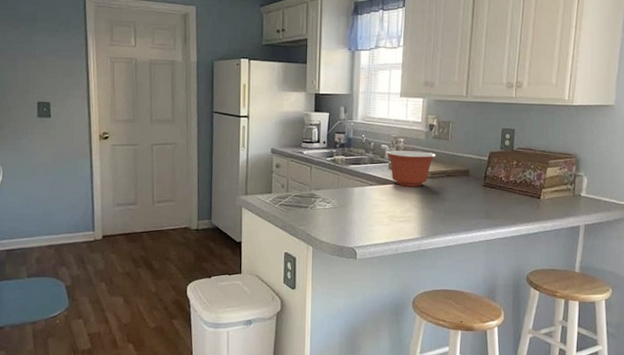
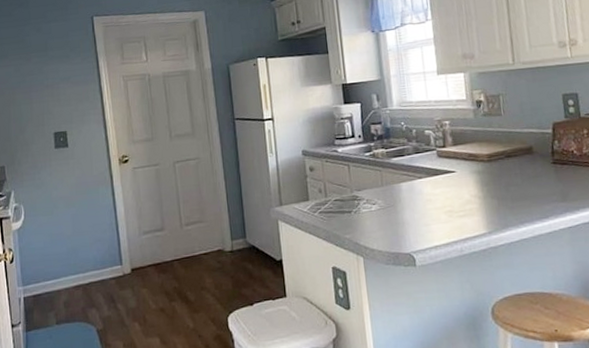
mixing bowl: present [386,150,436,187] -> none [431,132,490,175]

